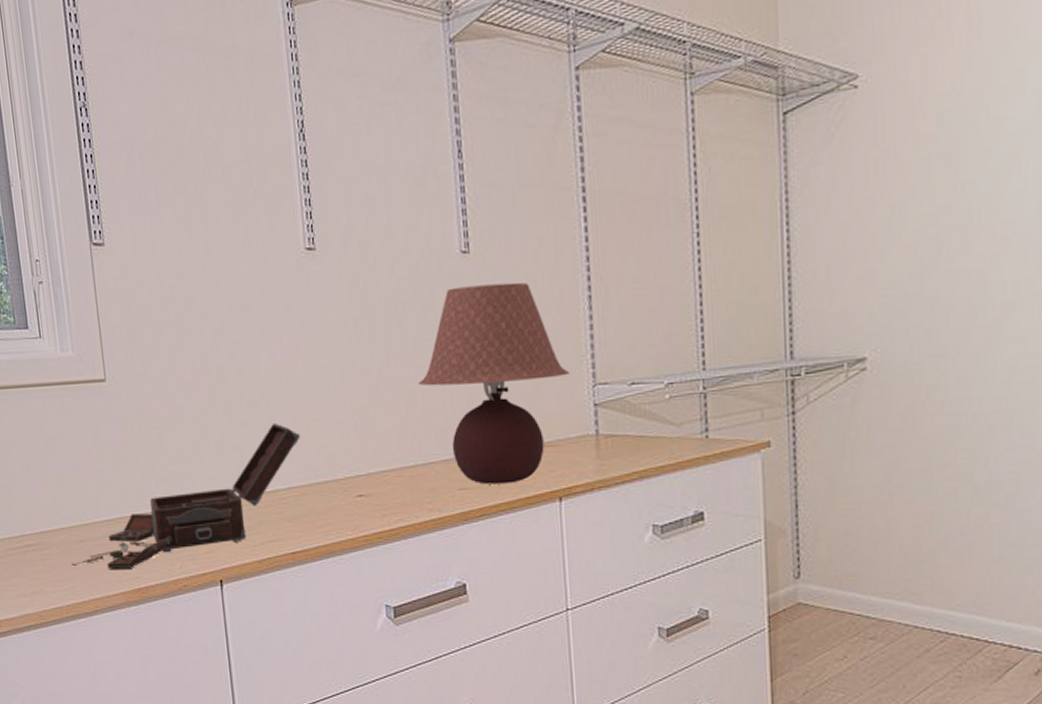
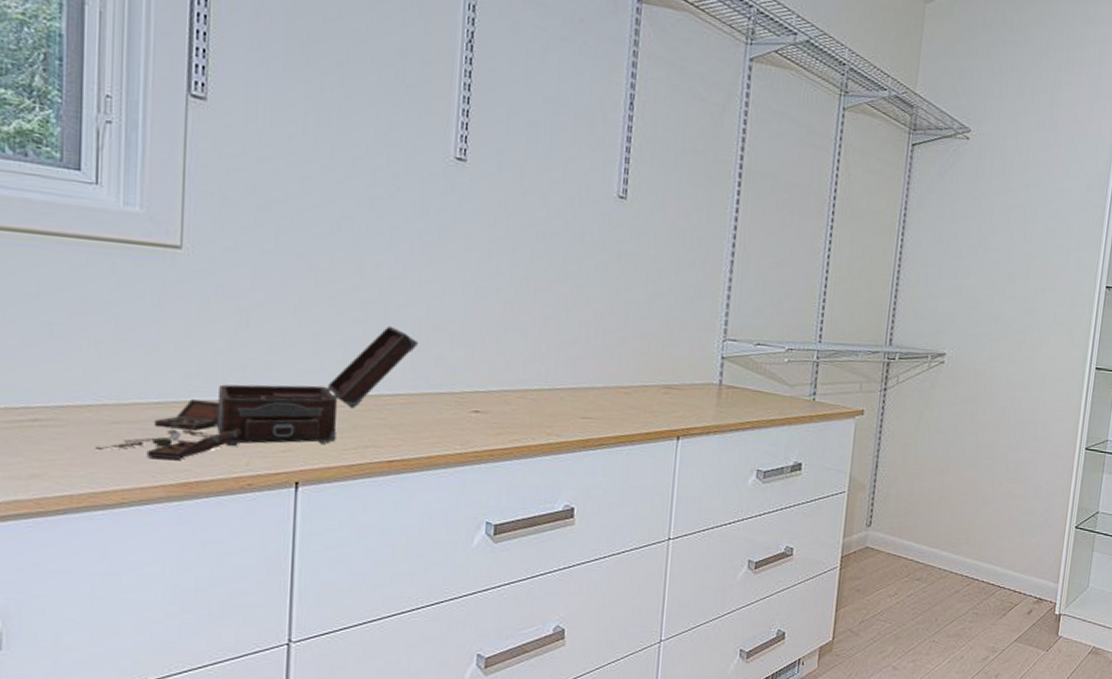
table lamp: present [419,282,571,485] -> none [556,227,705,418]

